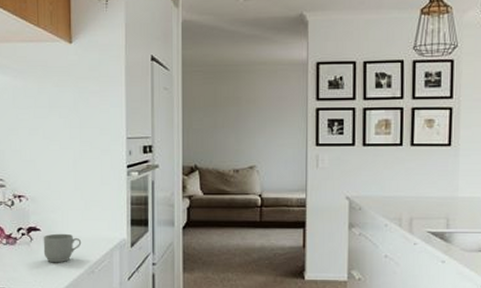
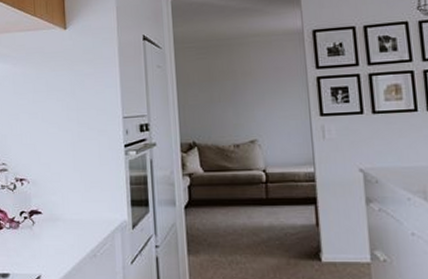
mug: present [43,233,82,263] -> none [45,216,83,247]

